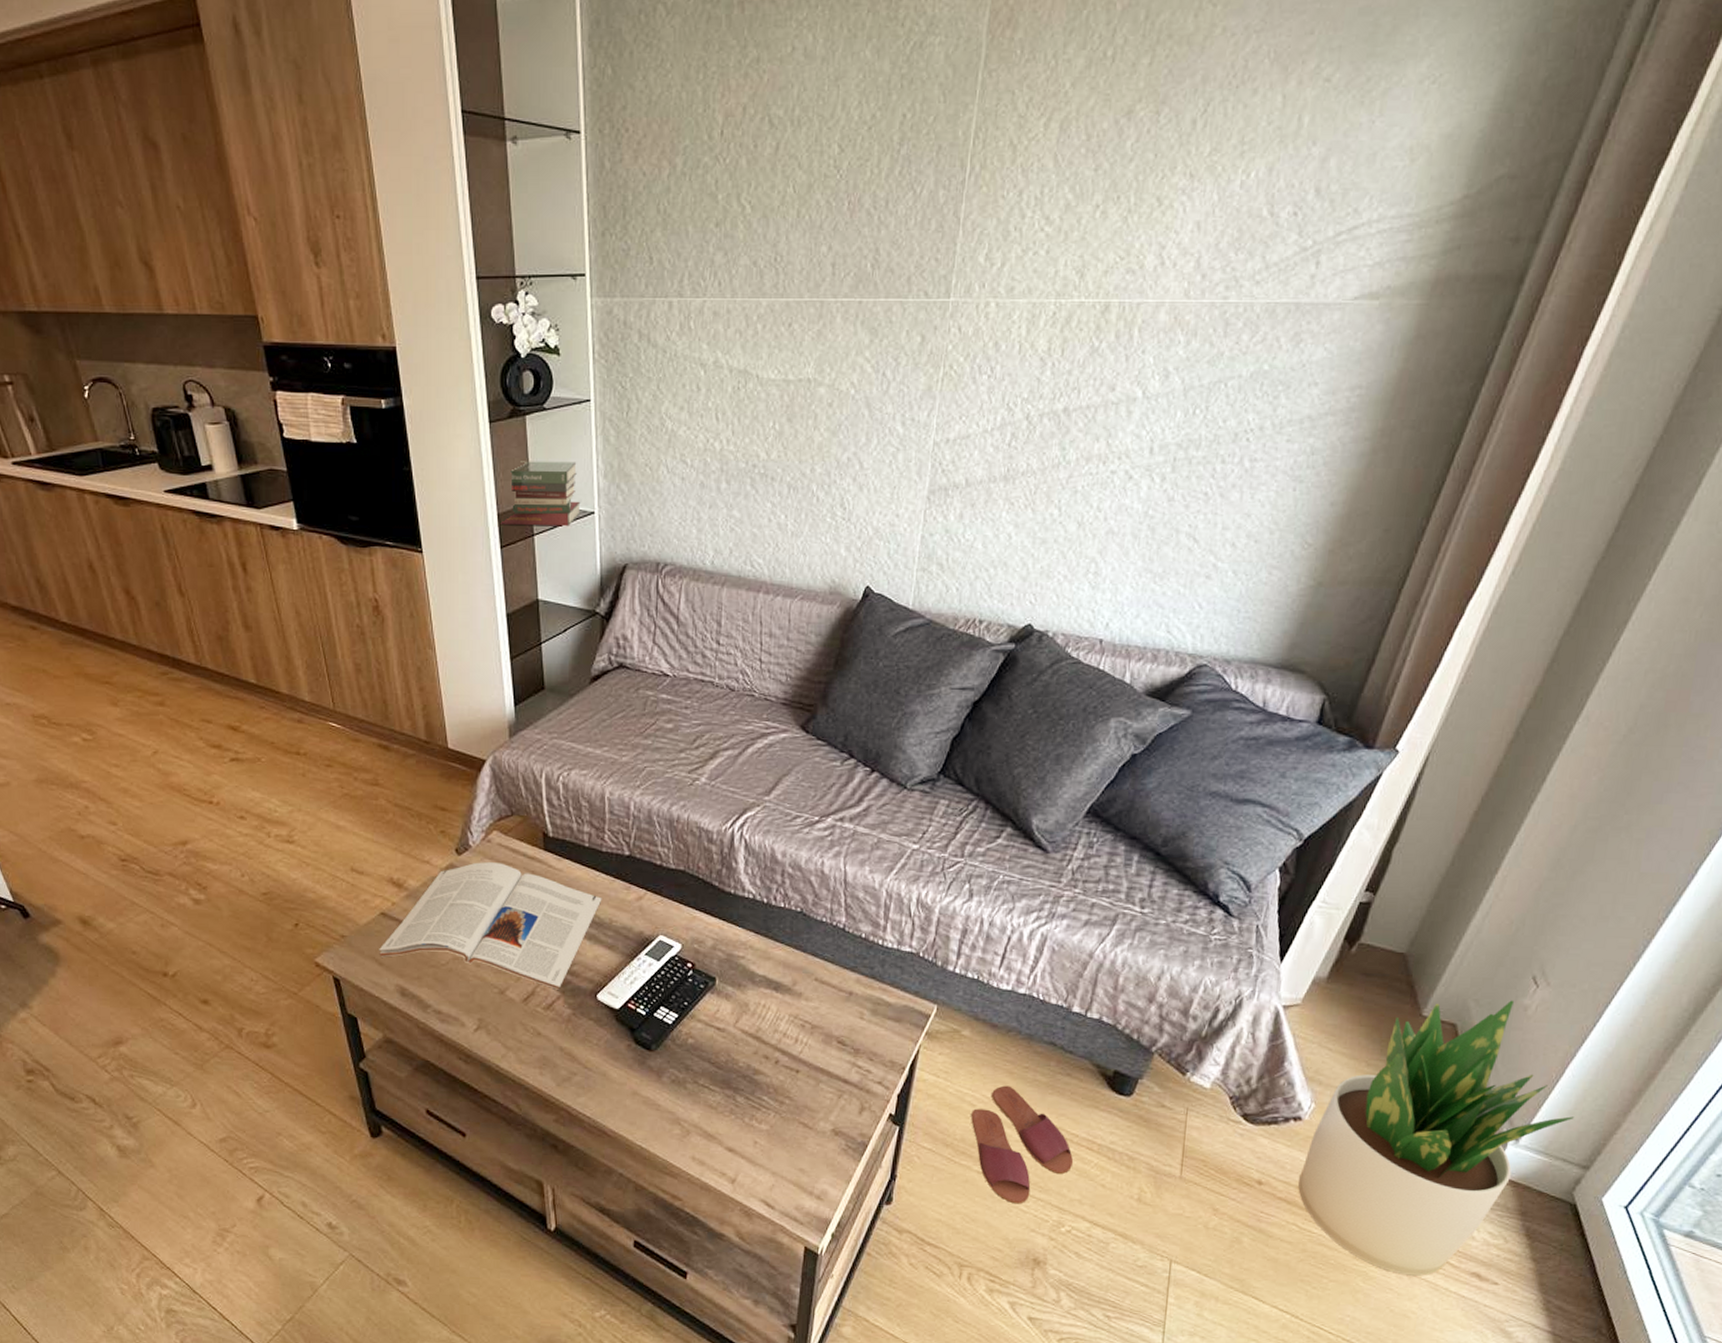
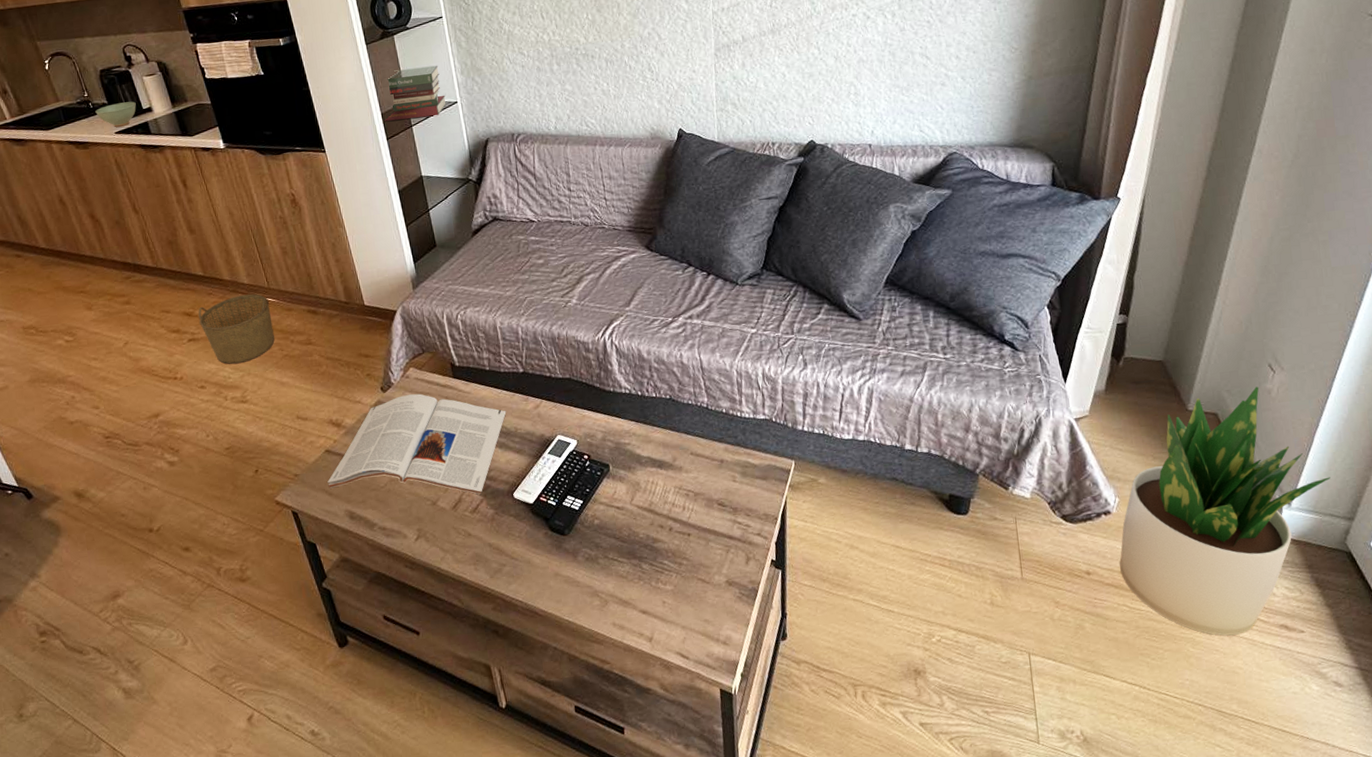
bowl: none [142,454,194,484] -> present [95,101,137,127]
basket: none [246,714,334,796] -> present [198,293,275,365]
slippers: present [971,1085,1073,1204] -> none [839,520,931,623]

